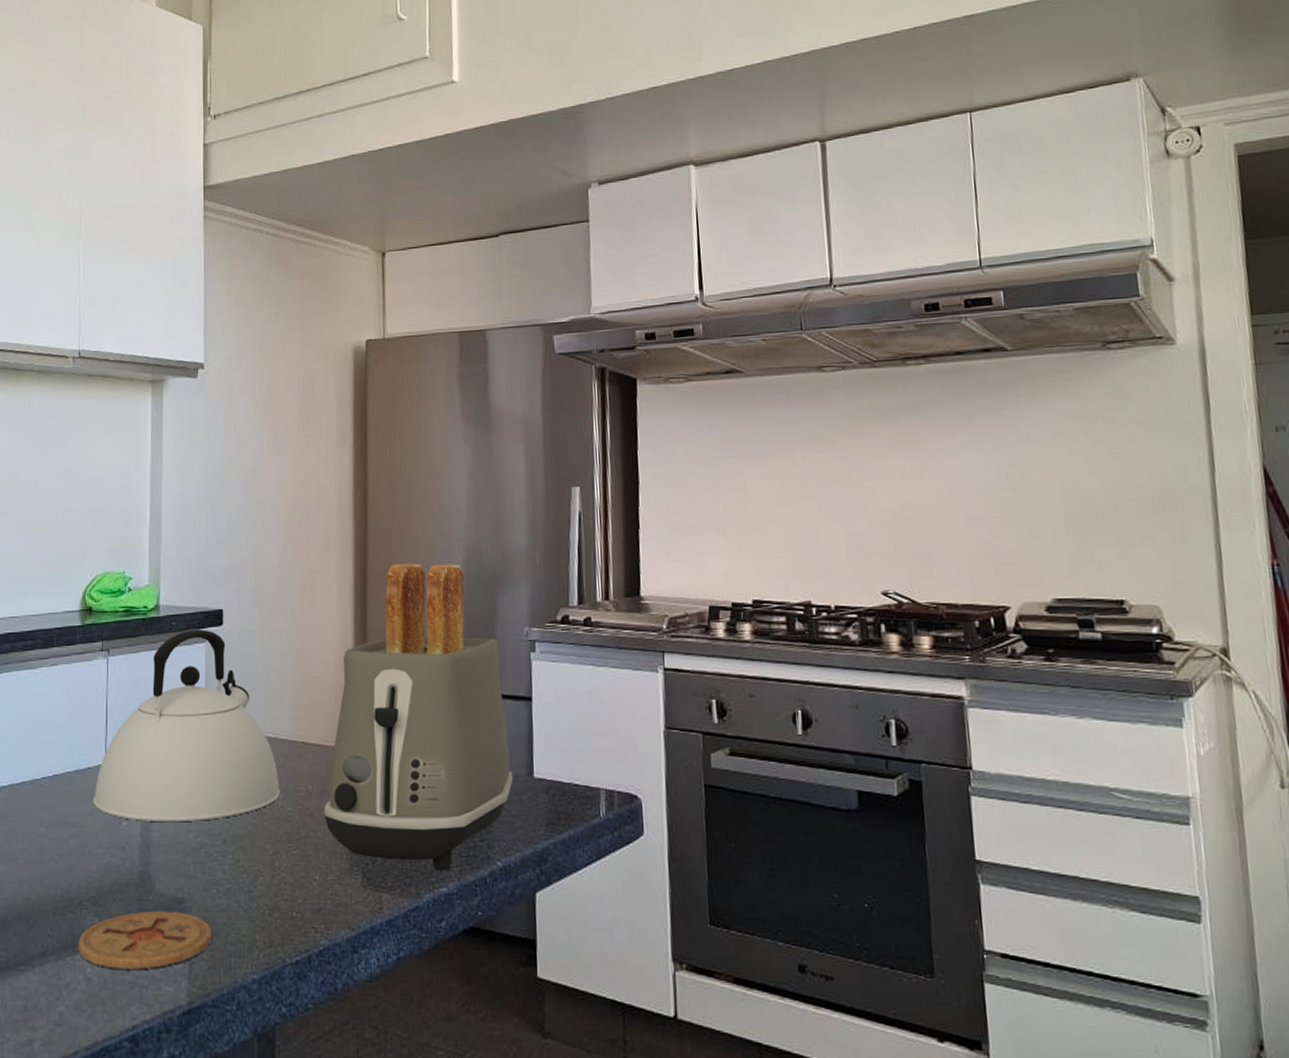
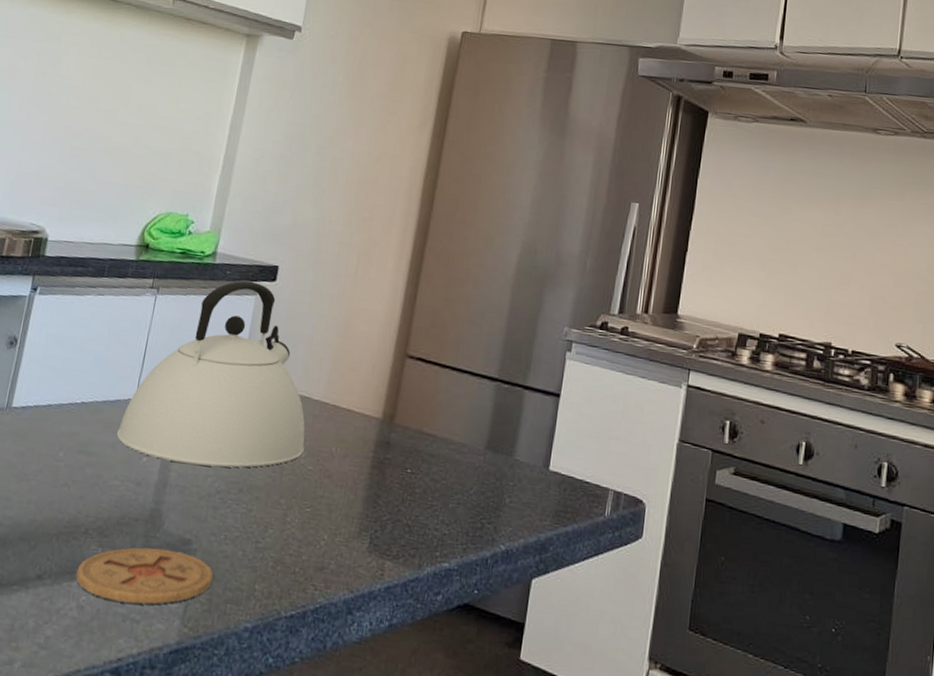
toaster: present [323,563,513,871] -> none [342,248,539,547]

